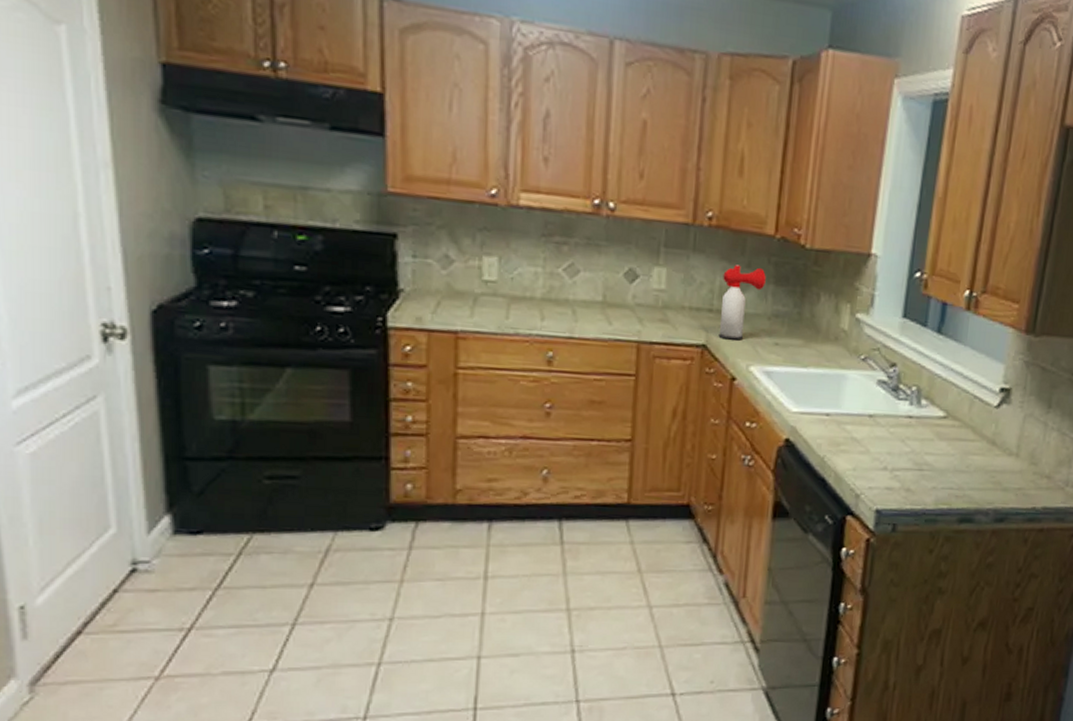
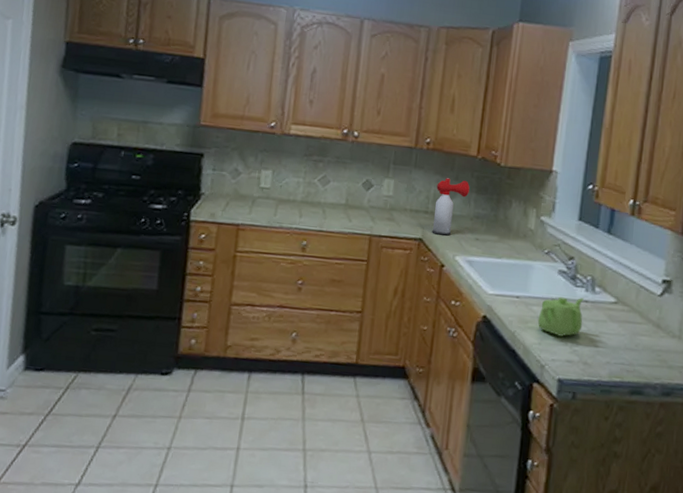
teapot: none [851,412,907,460] -> present [537,297,584,337]

